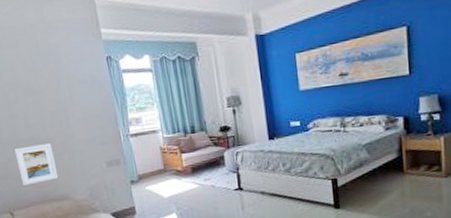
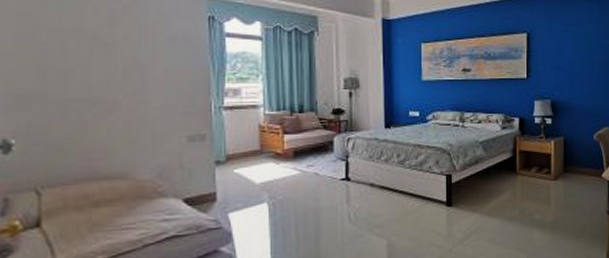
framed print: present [14,143,59,186] -> none [60,107,118,157]

